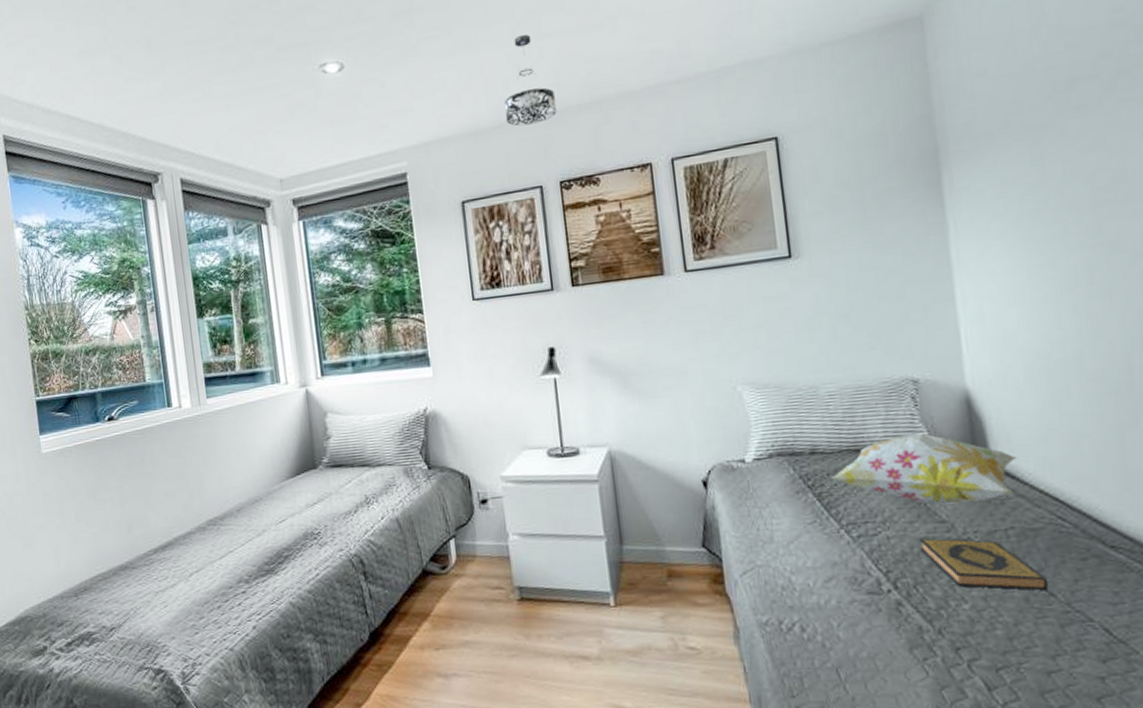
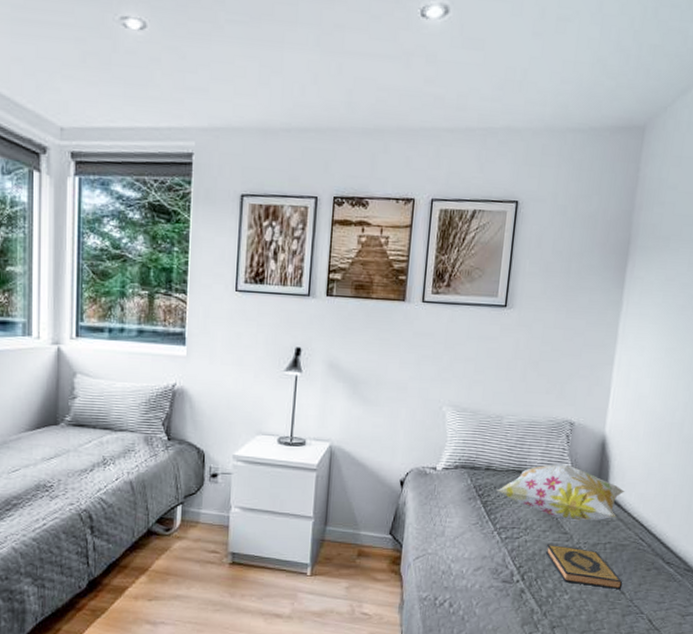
pendant light: present [504,34,558,126] -> none [296,45,345,136]

